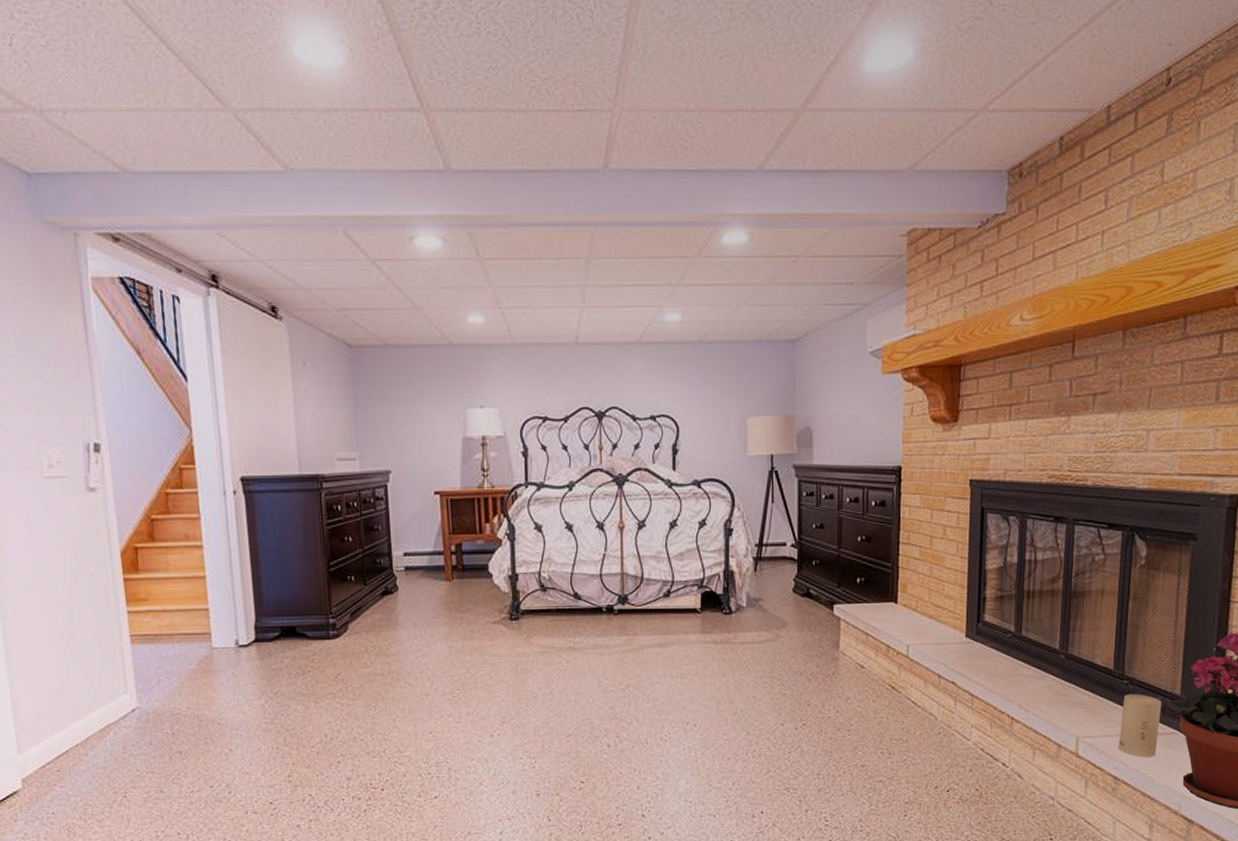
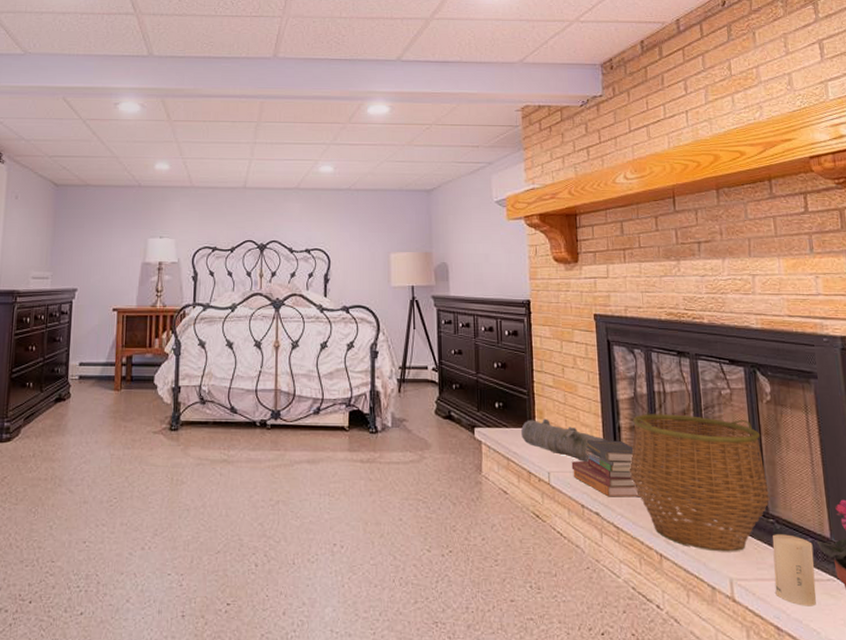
decorative log: none [882,592,972,635] -> present [521,418,608,463]
books: none [931,611,1012,667] -> present [571,440,654,497]
basket: none [989,582,1128,713] -> present [629,414,771,552]

